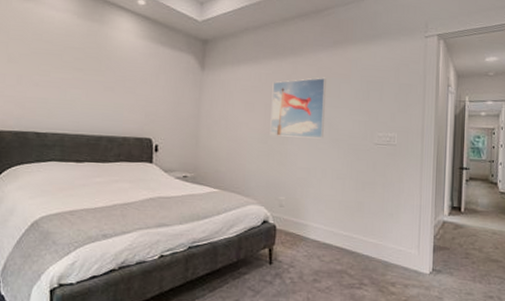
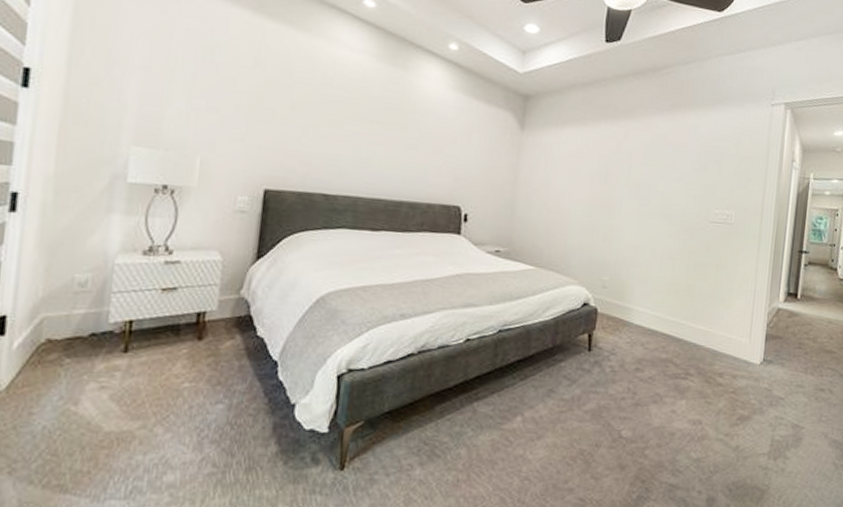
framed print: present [270,77,326,139] -> none [595,144,661,214]

